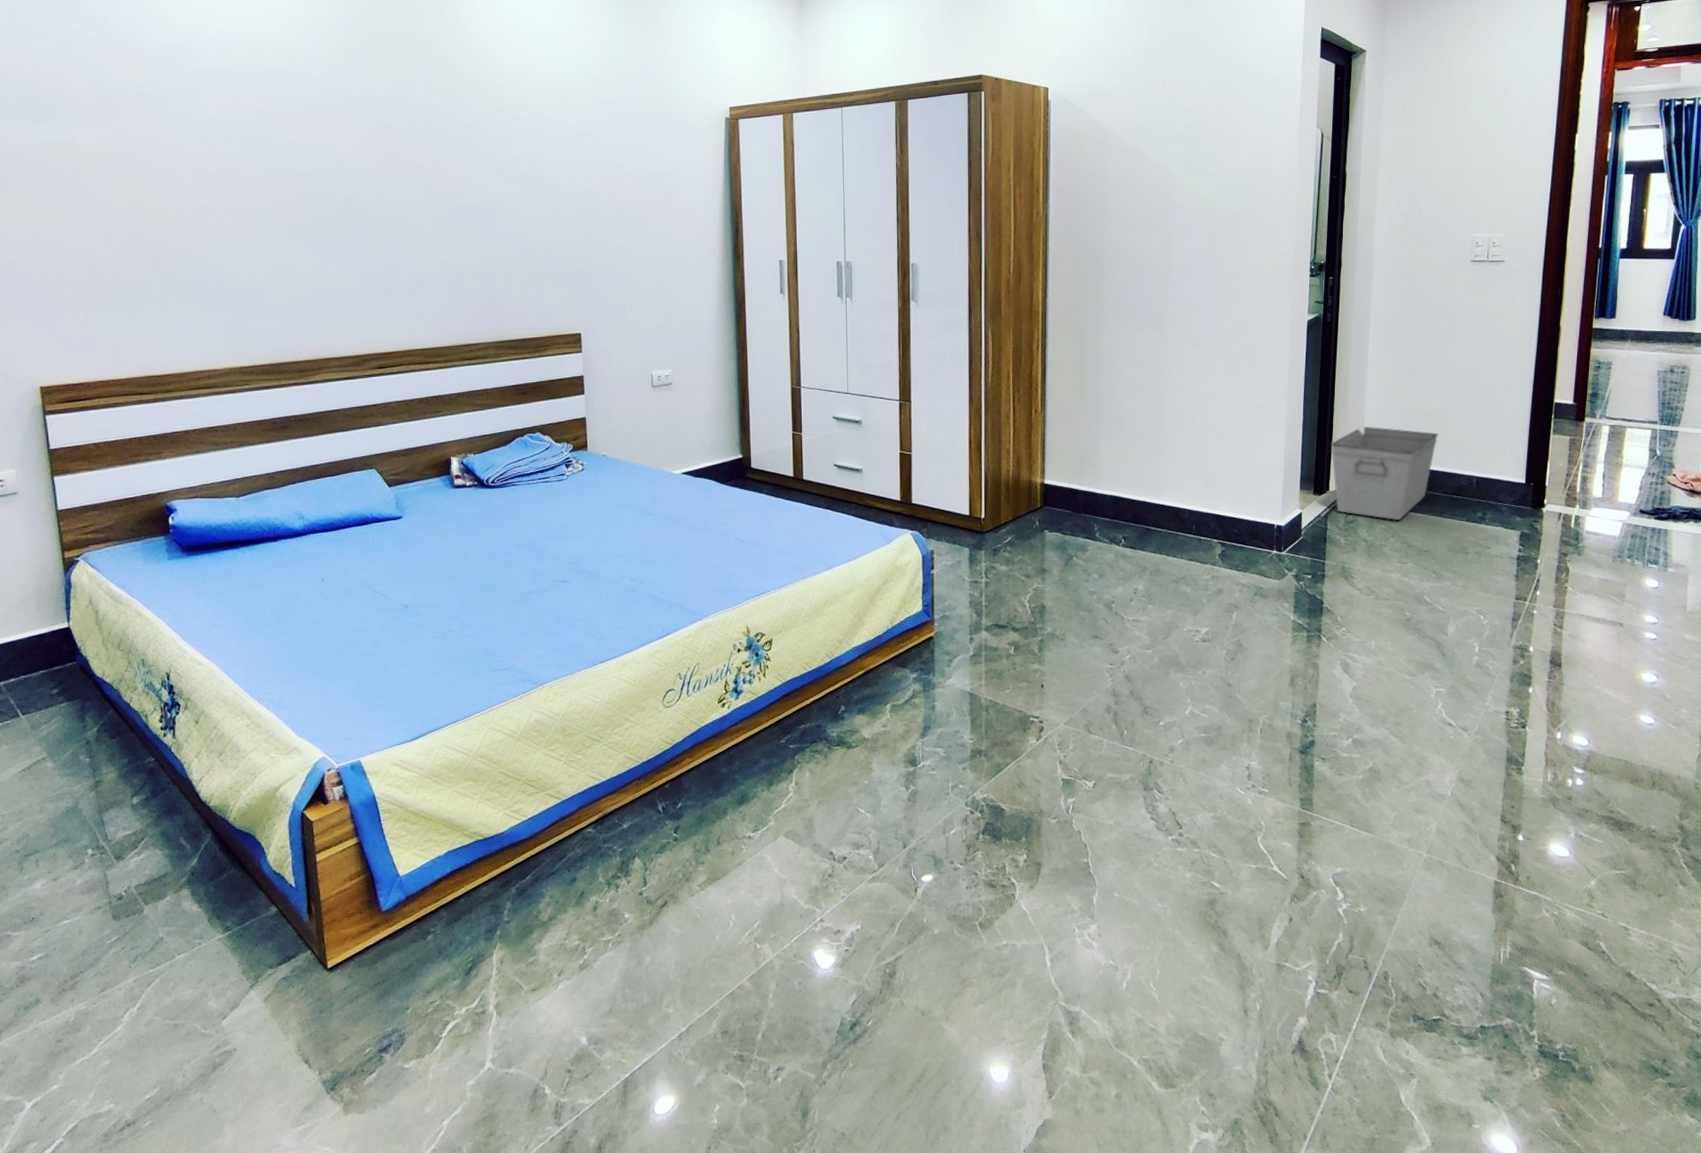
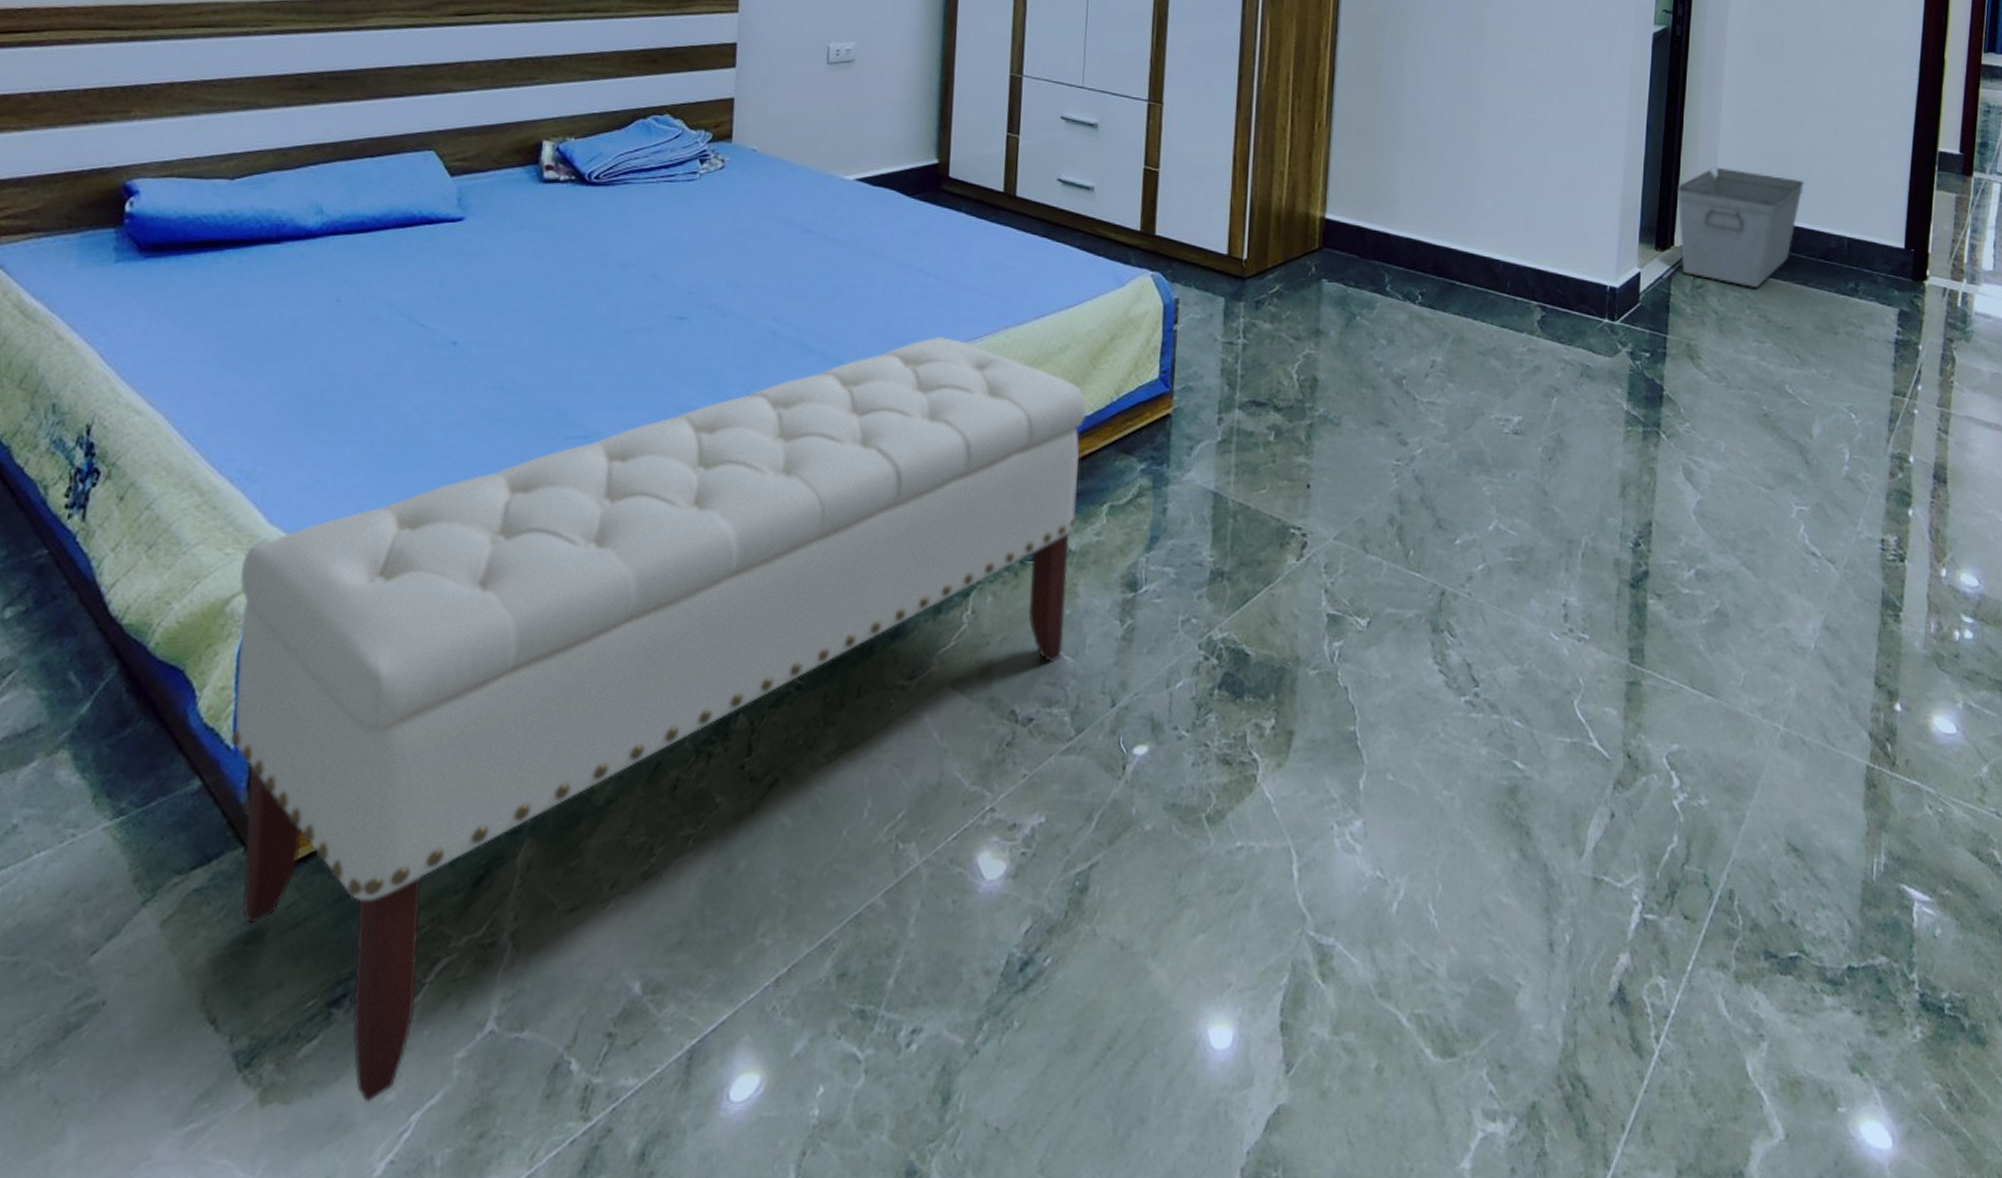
bench: none [282,587,869,1113] -> present [229,337,1087,1102]

